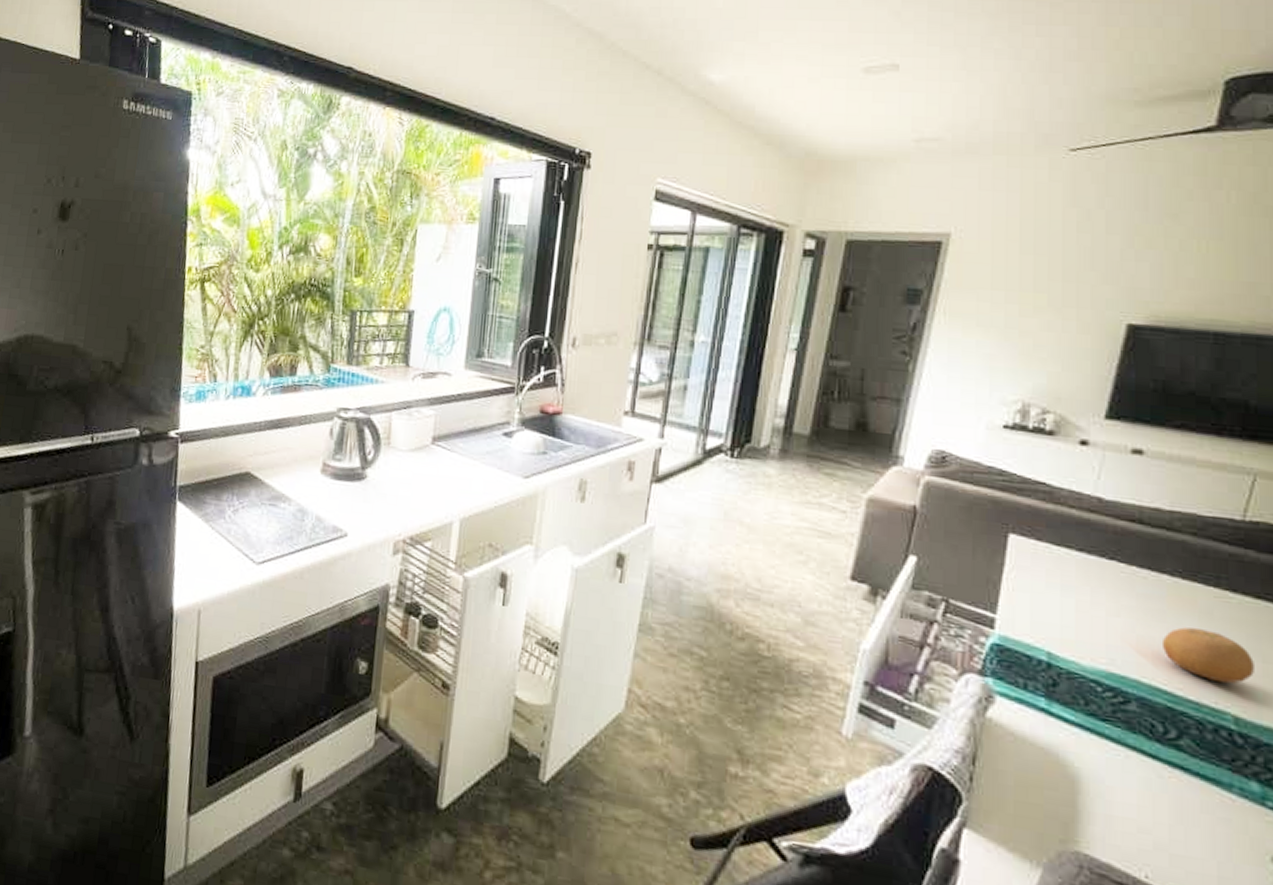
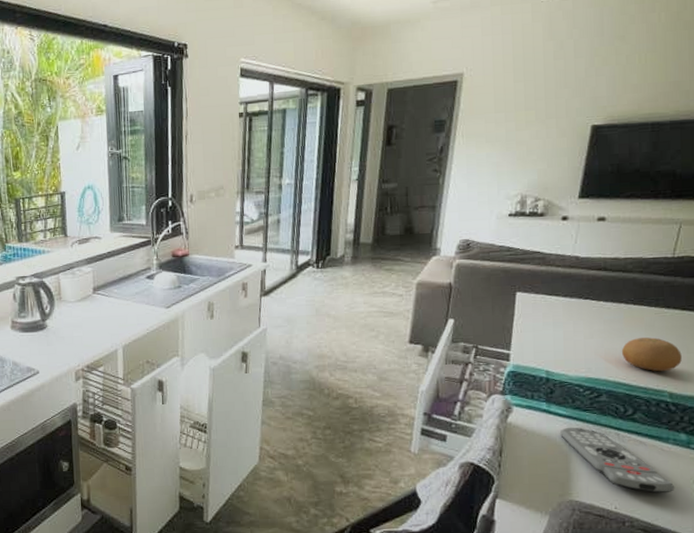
remote control: none [1065,740,1241,870] -> present [560,427,675,494]

